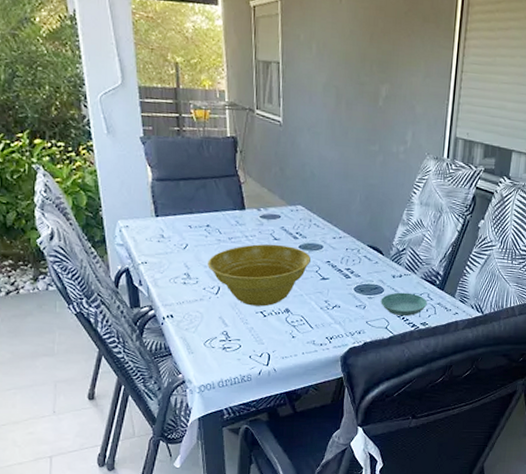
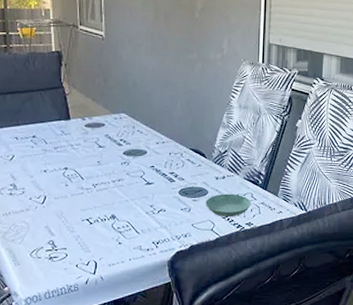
planter bowl: present [207,244,312,307] -> none [34,151,136,214]

